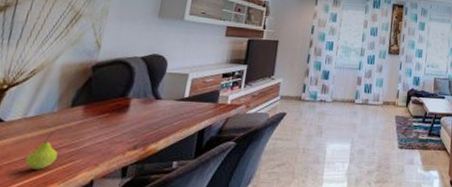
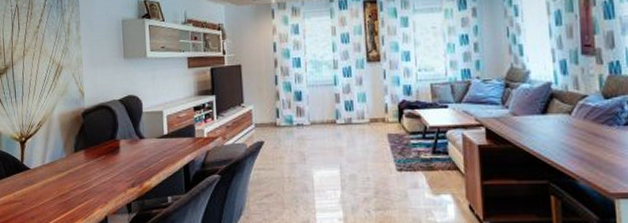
fruit: present [25,132,58,170] -> none [53,175,75,208]

